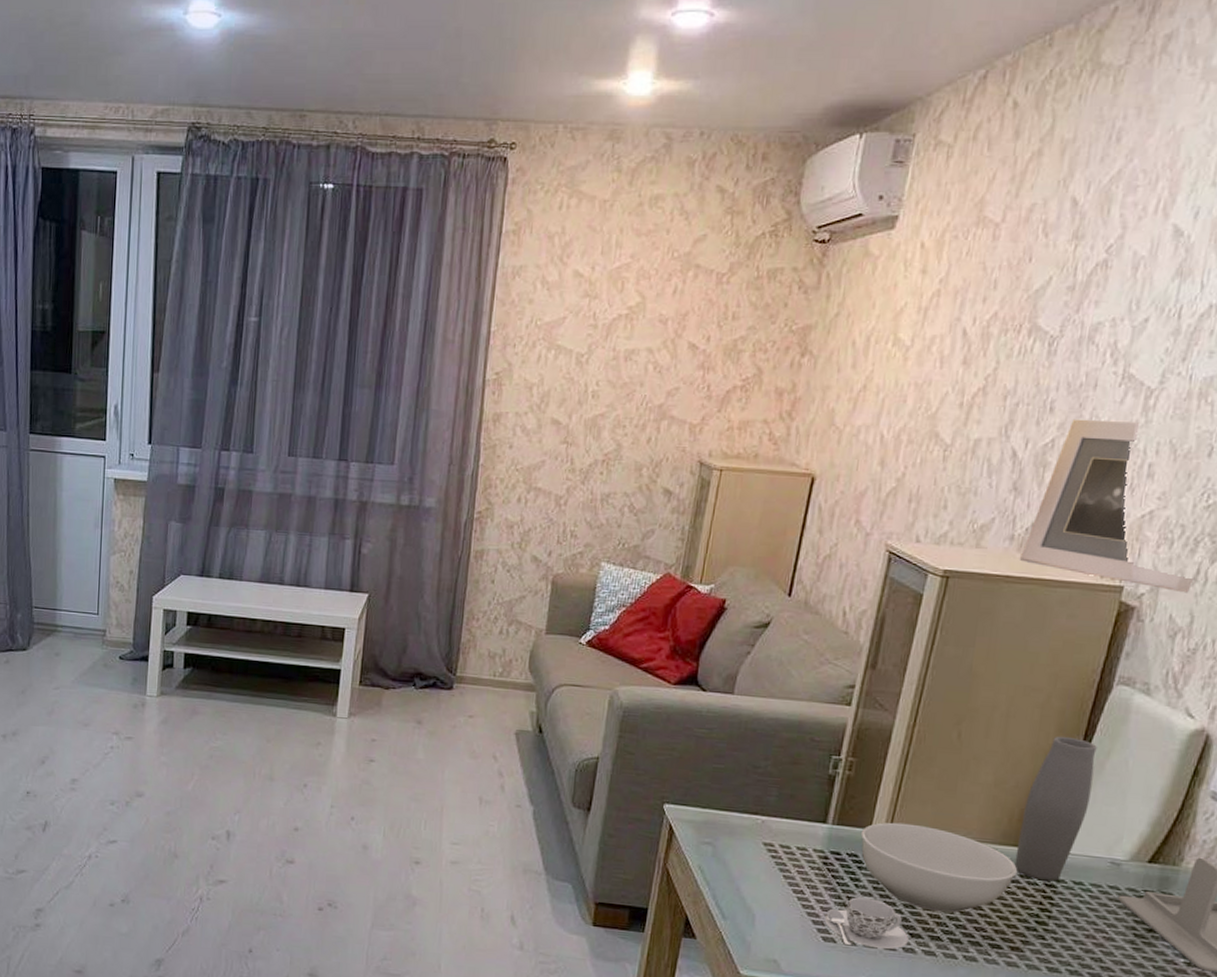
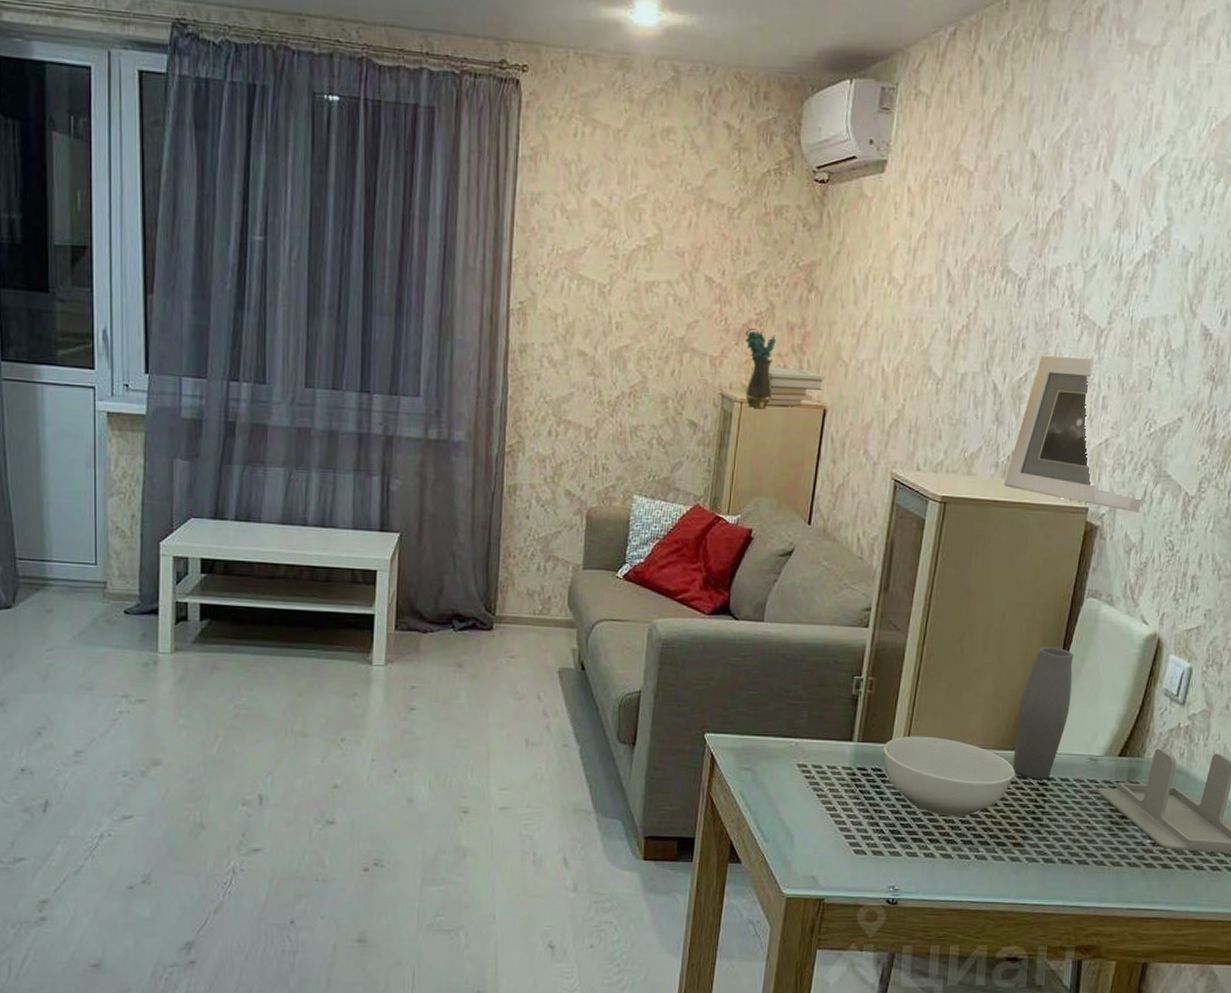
vase: none [725,392,763,476] -> present [745,325,776,408]
books: none [734,433,816,475] -> present [752,366,826,407]
teacup: present [824,897,910,949] -> none [855,808,929,856]

